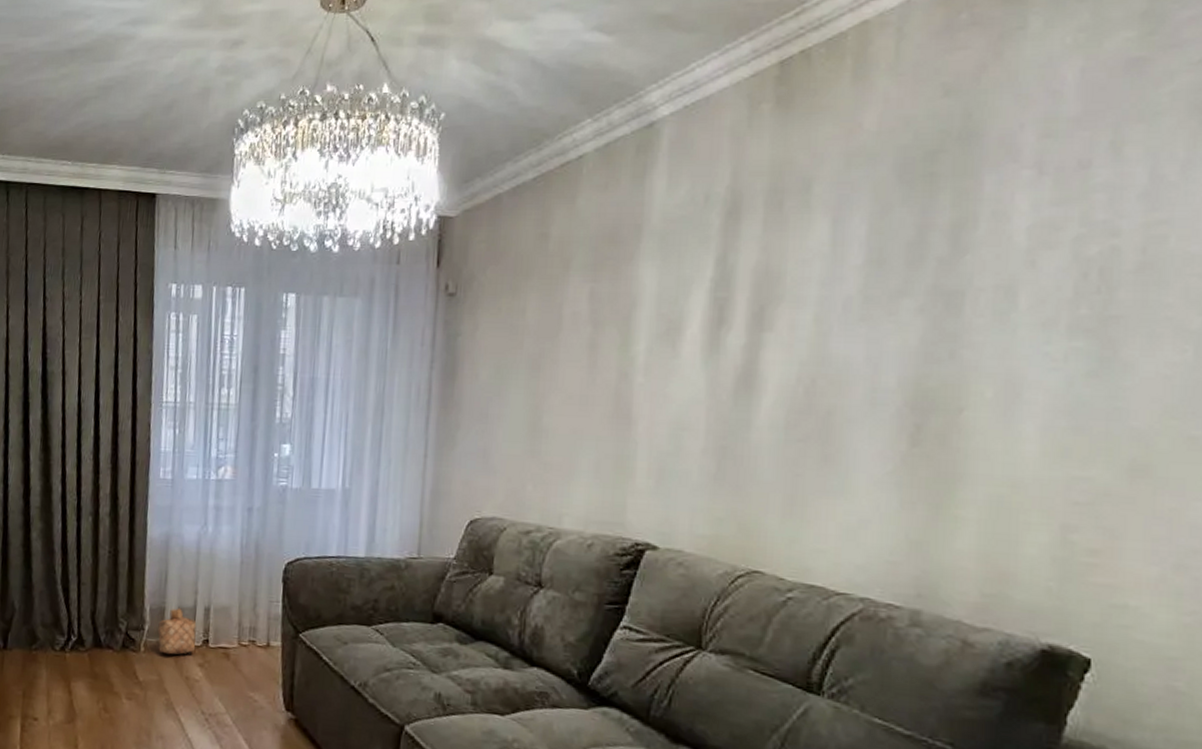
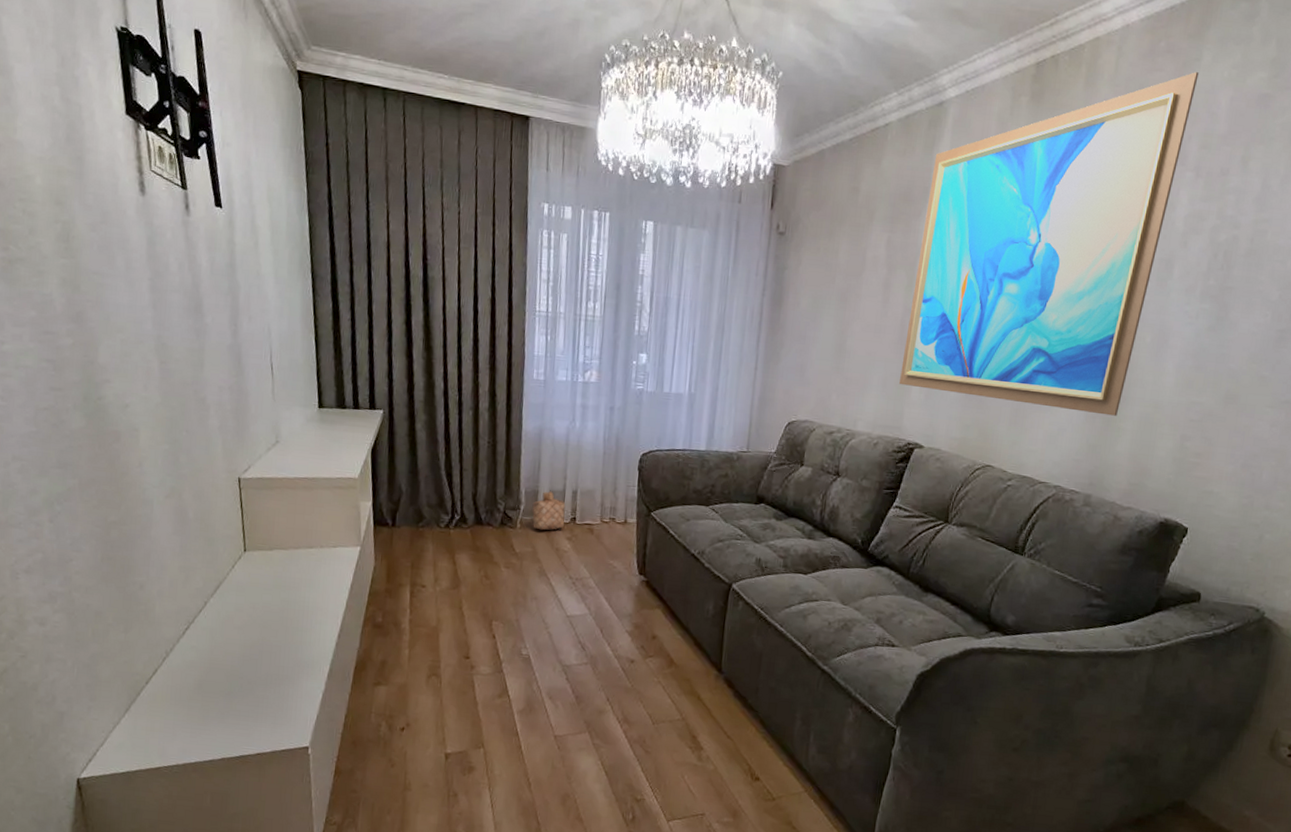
wall art: none [618,43,1025,501] -> present [899,72,1199,416]

